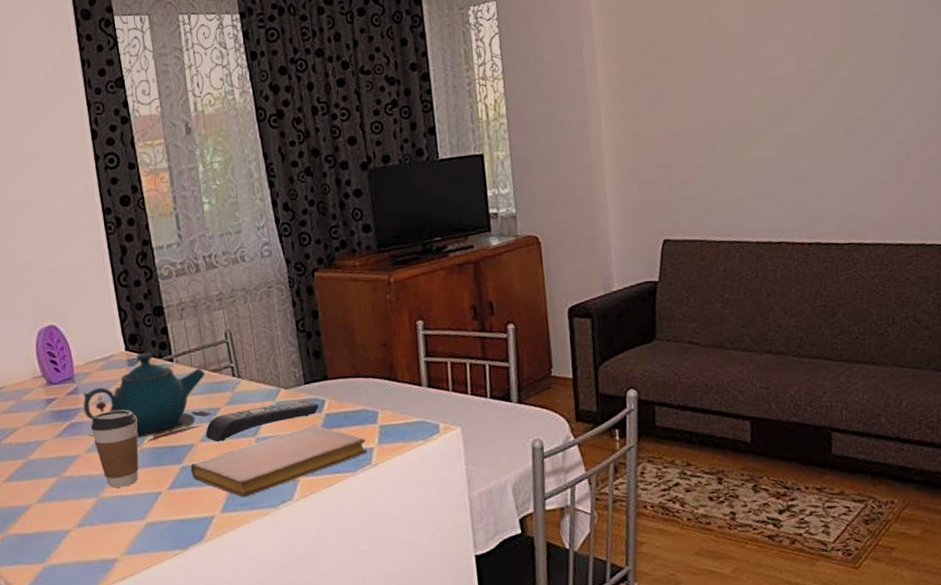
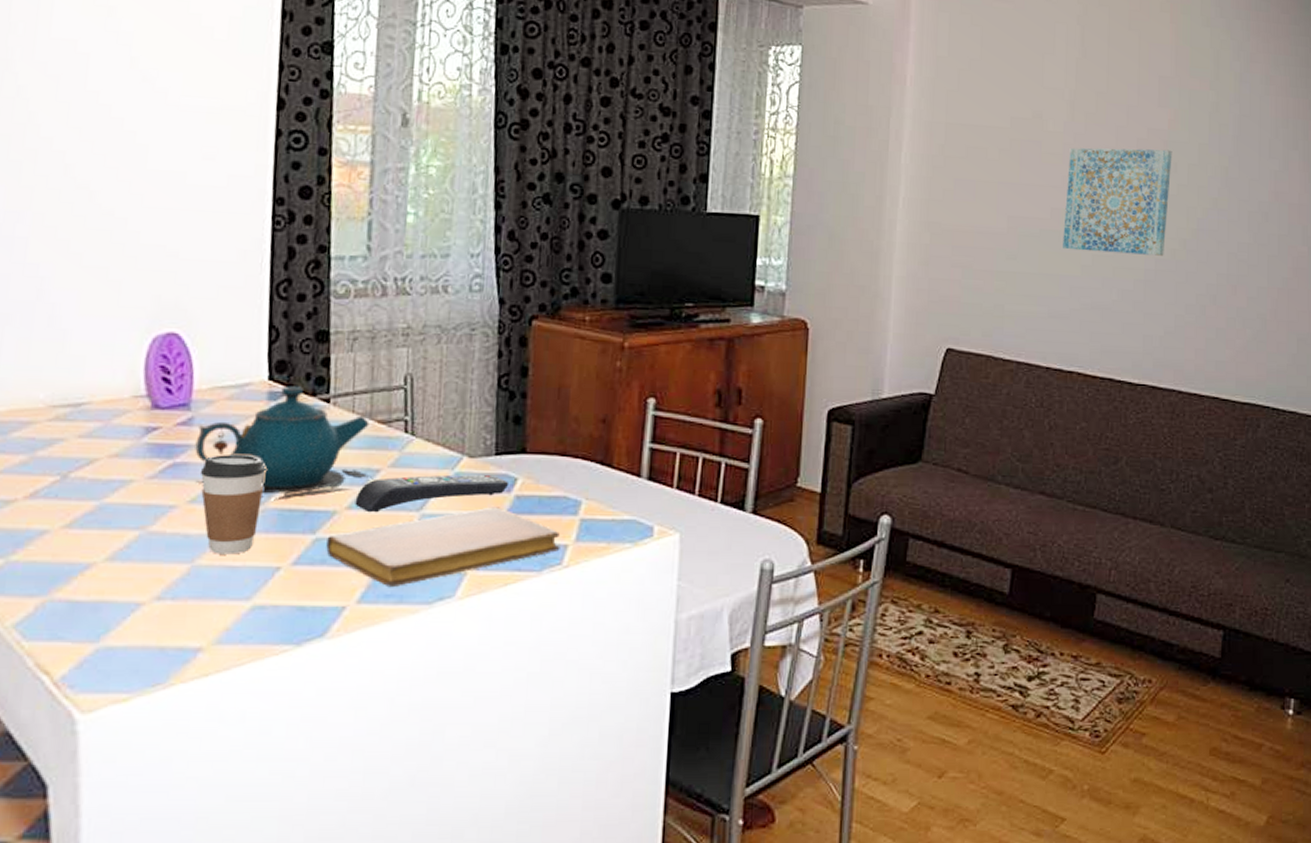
wall art: none [750,26,853,135] -> present [1063,147,1173,256]

